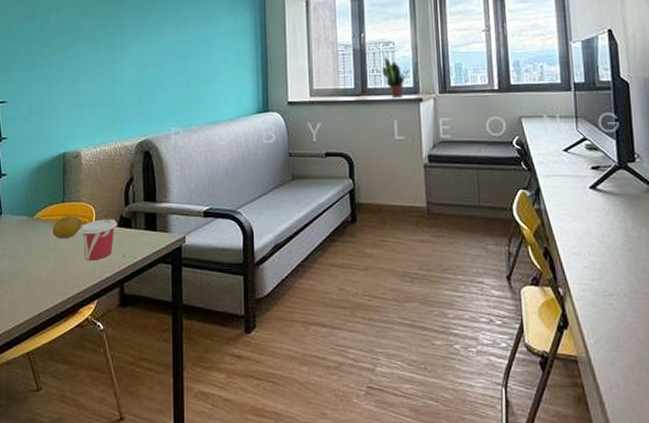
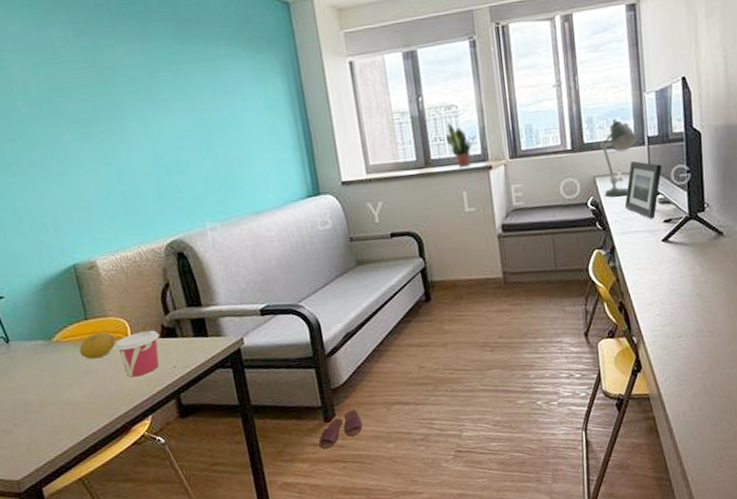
slippers: none [237,324,280,361] -> present [319,410,363,449]
desk lamp: none [525,63,564,139] -> present [599,117,638,197]
picture frame: none [550,105,589,164] -> present [624,160,662,219]

